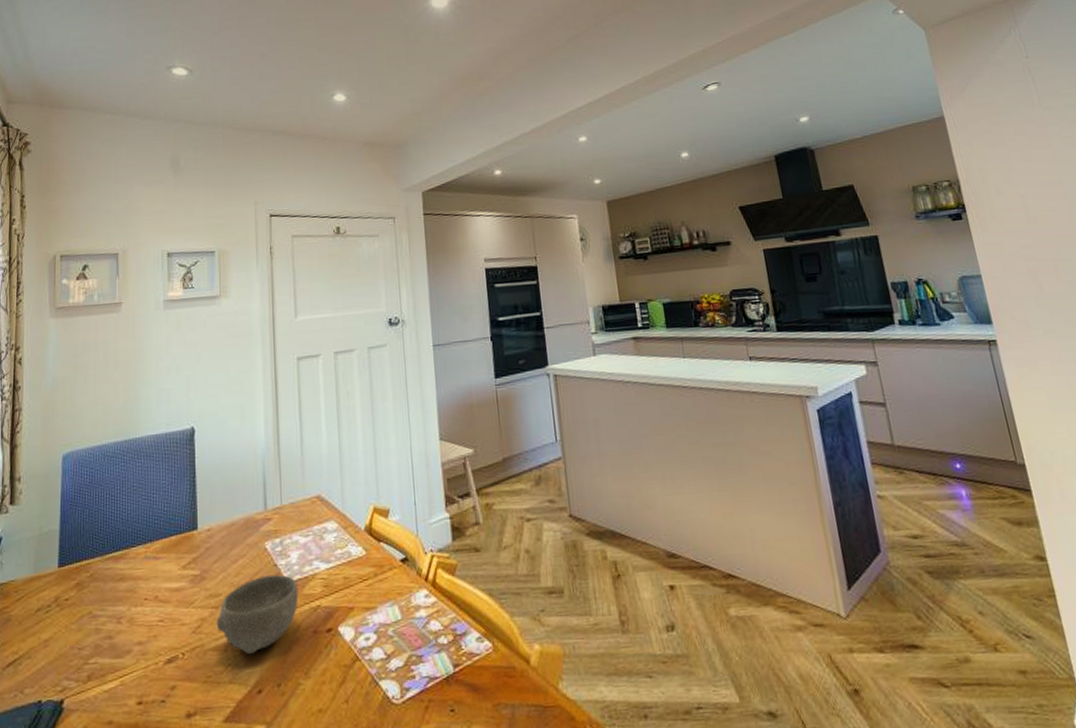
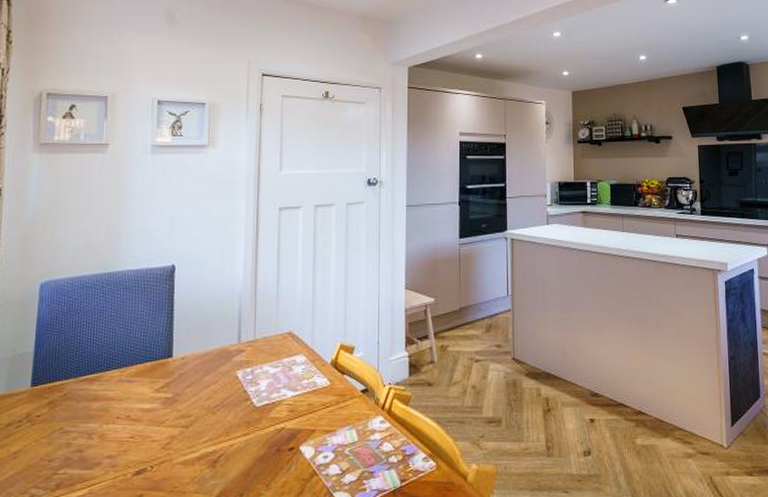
bowl: present [216,574,299,654] -> none [185,399,265,468]

